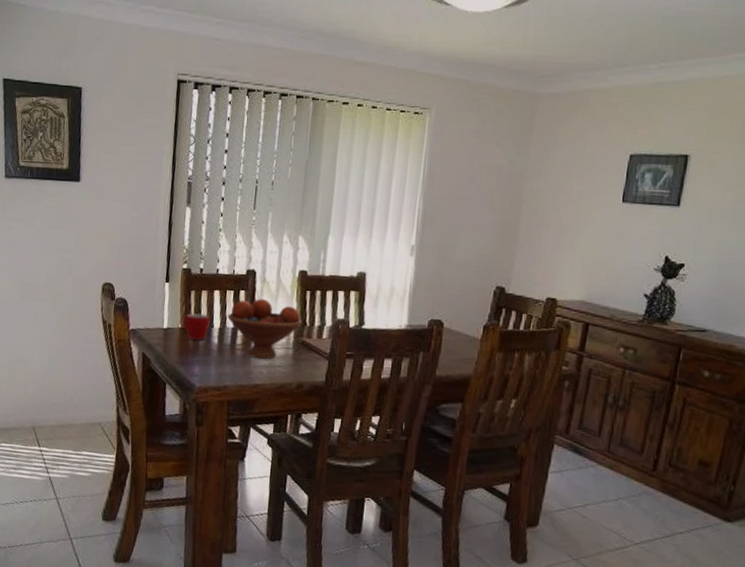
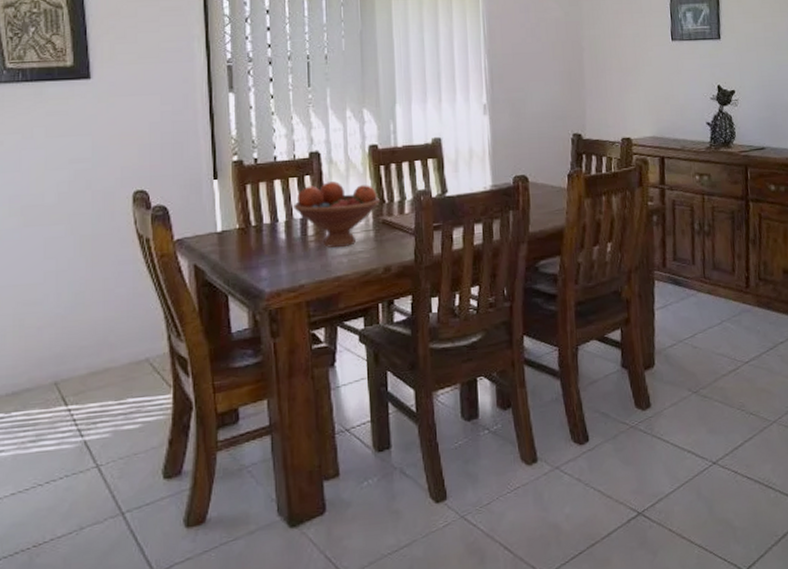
mug: present [182,313,210,341] -> none [239,208,273,239]

